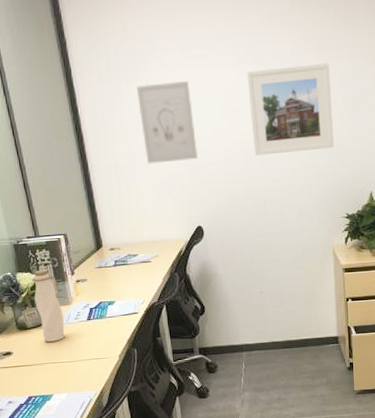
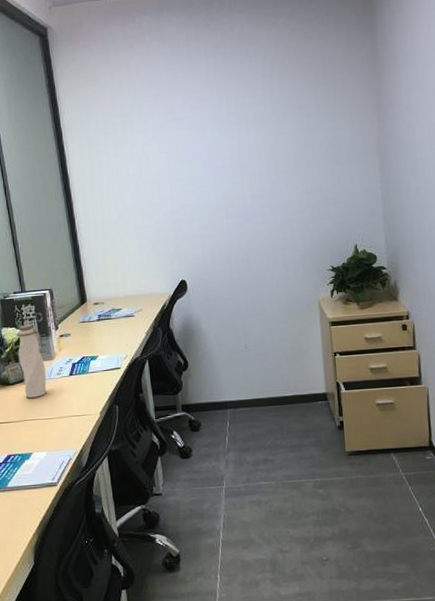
wall art: present [137,81,198,164] -> none [124,142,182,220]
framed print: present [247,63,334,156] -> none [229,121,316,211]

